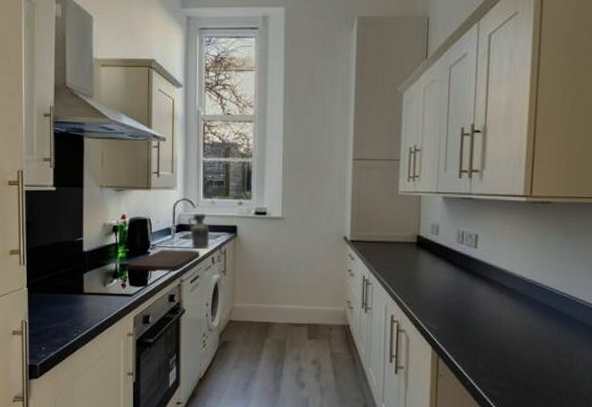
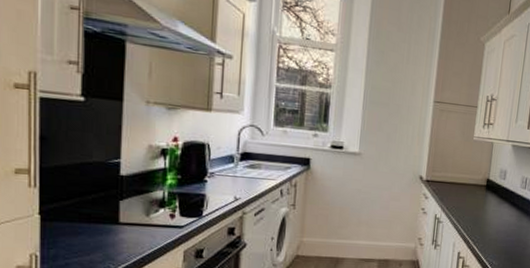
cutting board: present [127,250,200,271] -> none [178,178,267,203]
ceramic jug: present [188,213,210,249] -> none [254,142,280,180]

